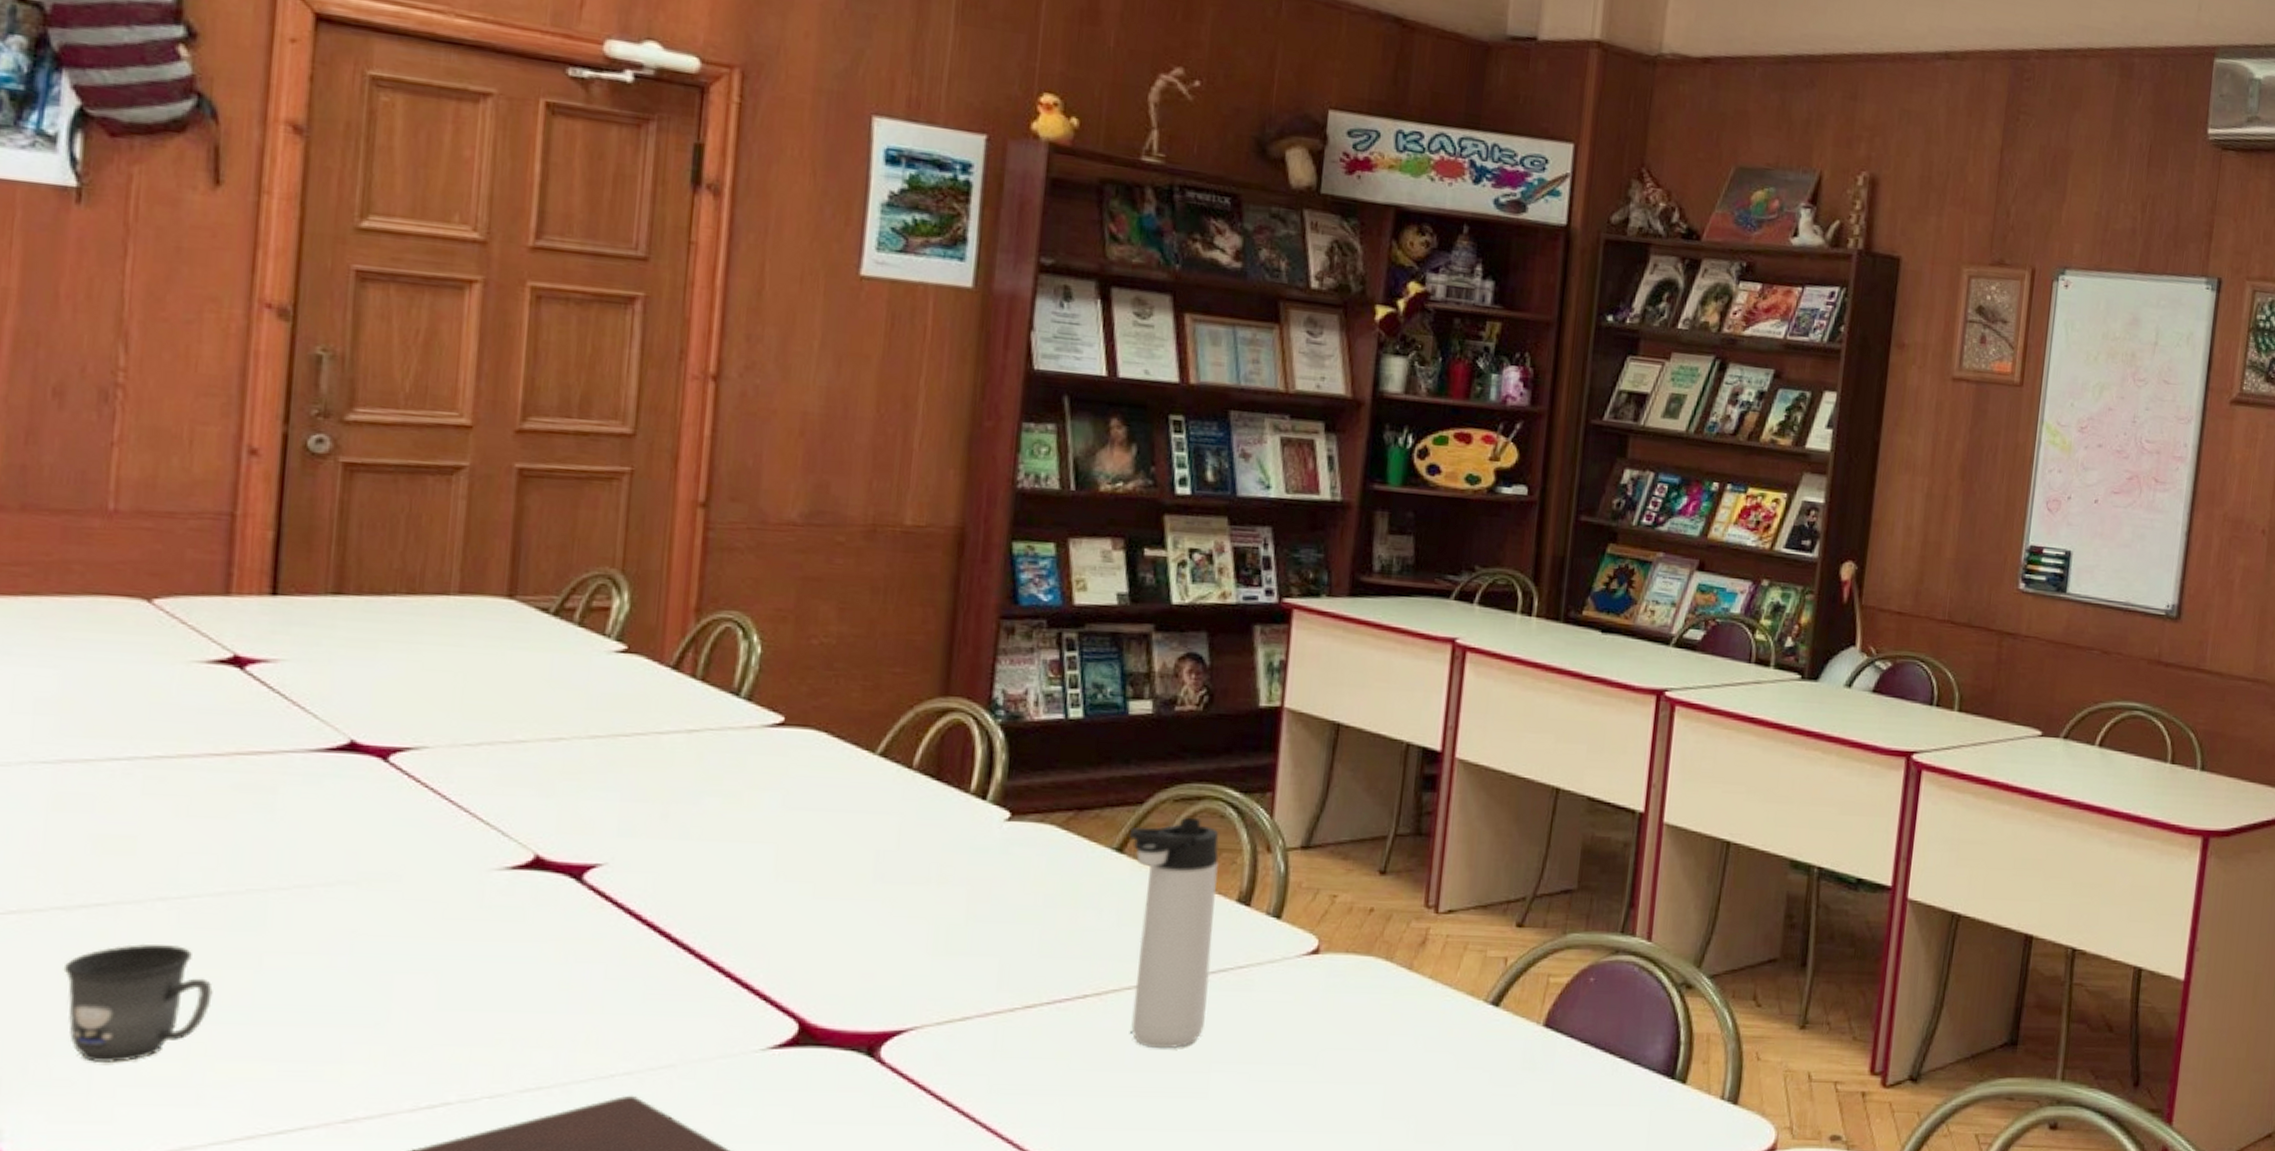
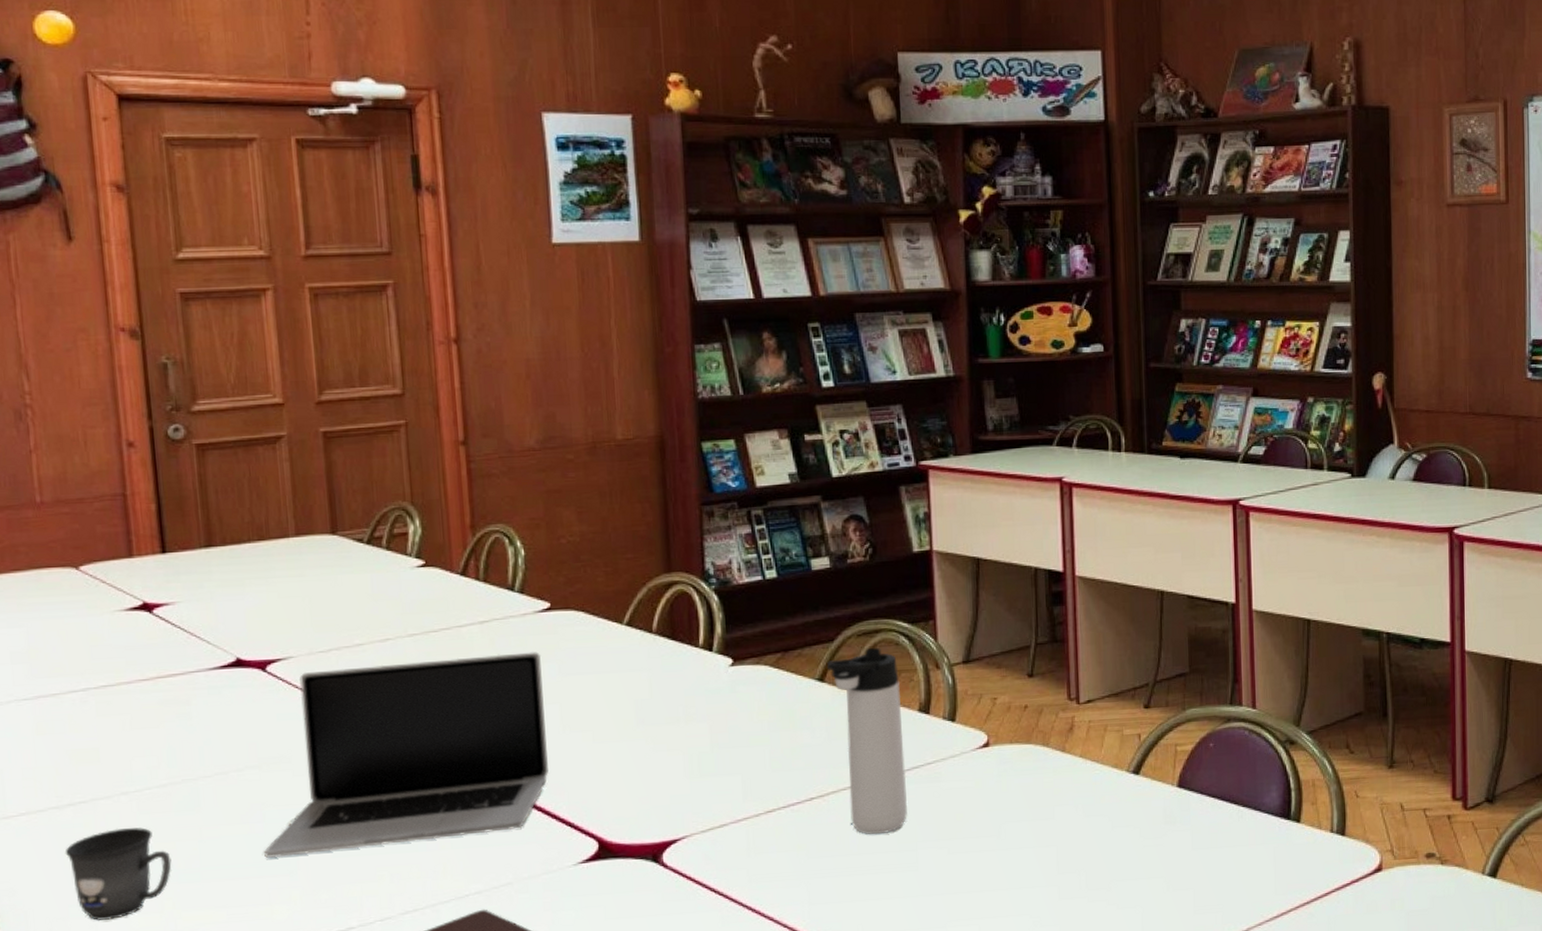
laptop: none [342,768,763,1004] -> present [263,652,548,859]

